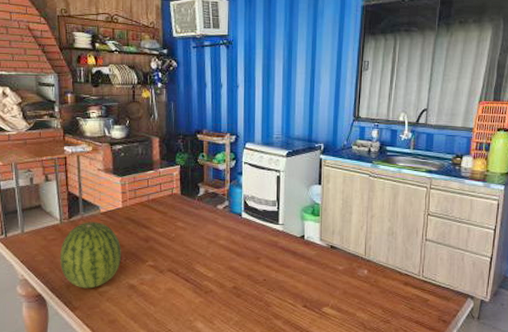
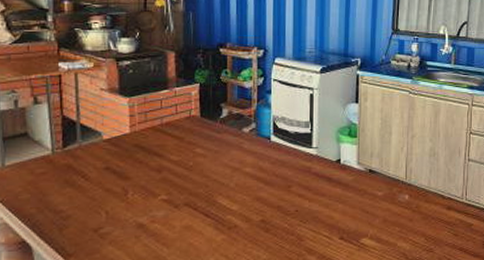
fruit: present [59,222,122,289] -> none [50,151,129,231]

